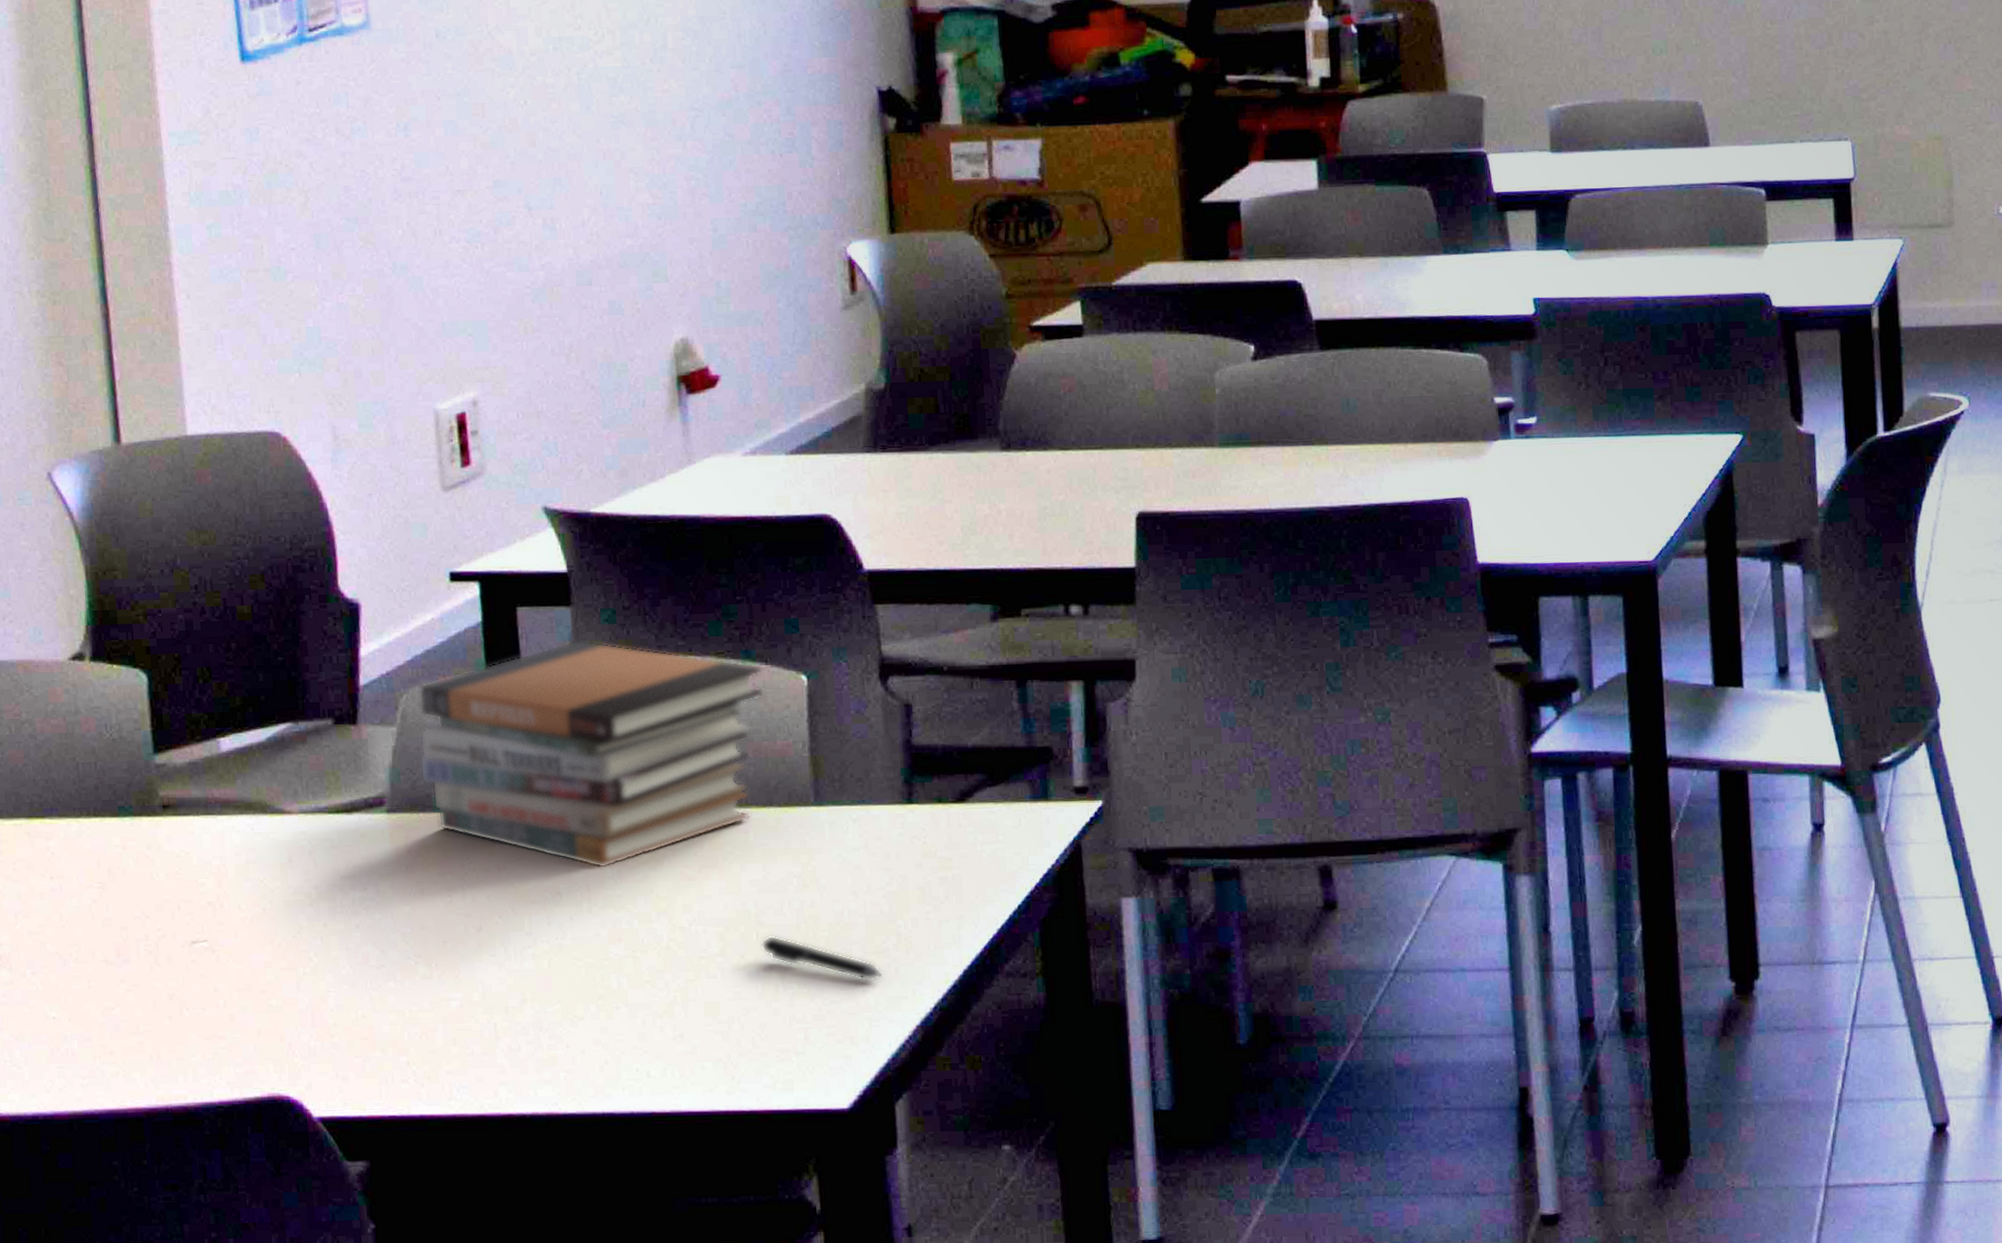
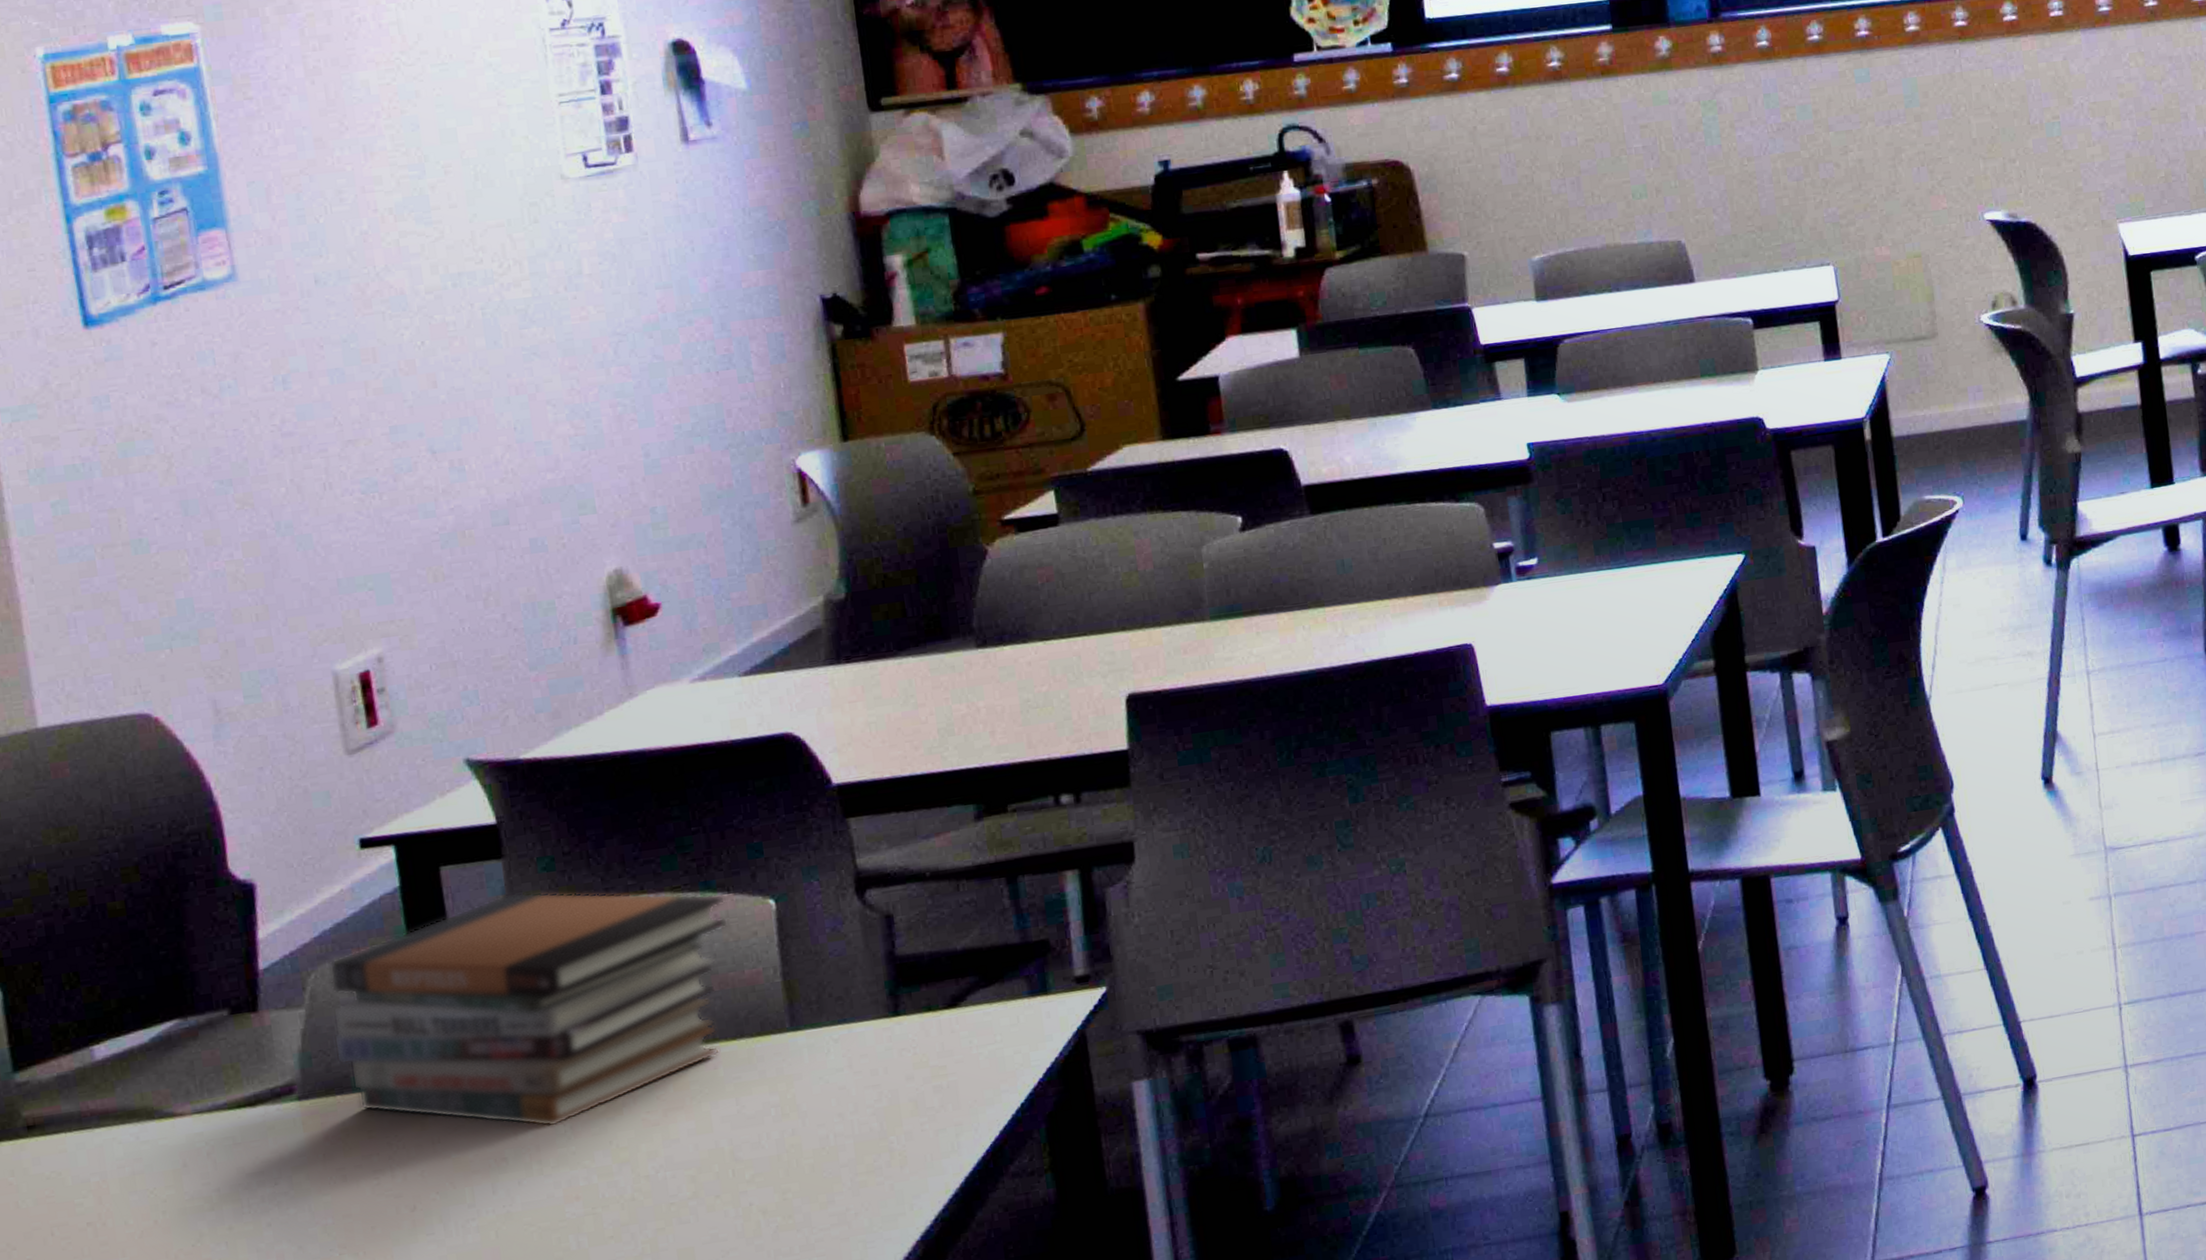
pen: present [761,935,883,982] -> none [738,1170,876,1204]

